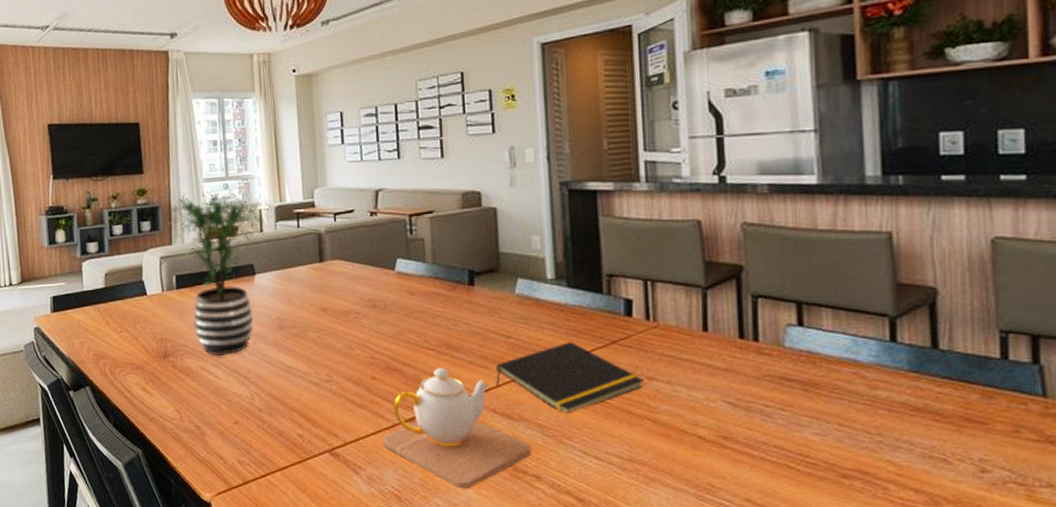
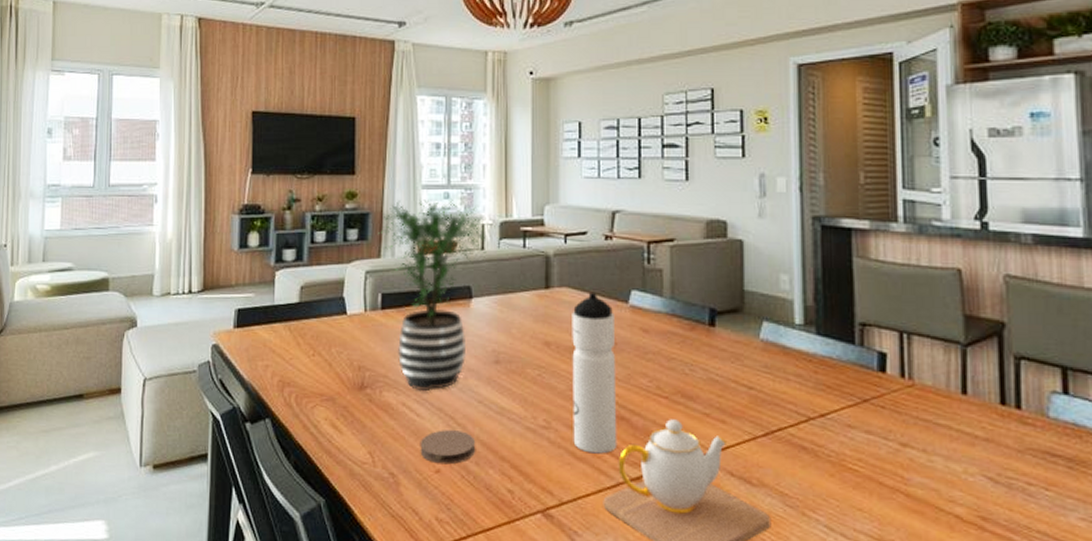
coaster: none [219,388,268,416] -> present [420,430,476,465]
water bottle: none [344,262,392,401] -> present [572,292,617,454]
notepad: present [496,341,644,413] -> none [734,396,897,481]

